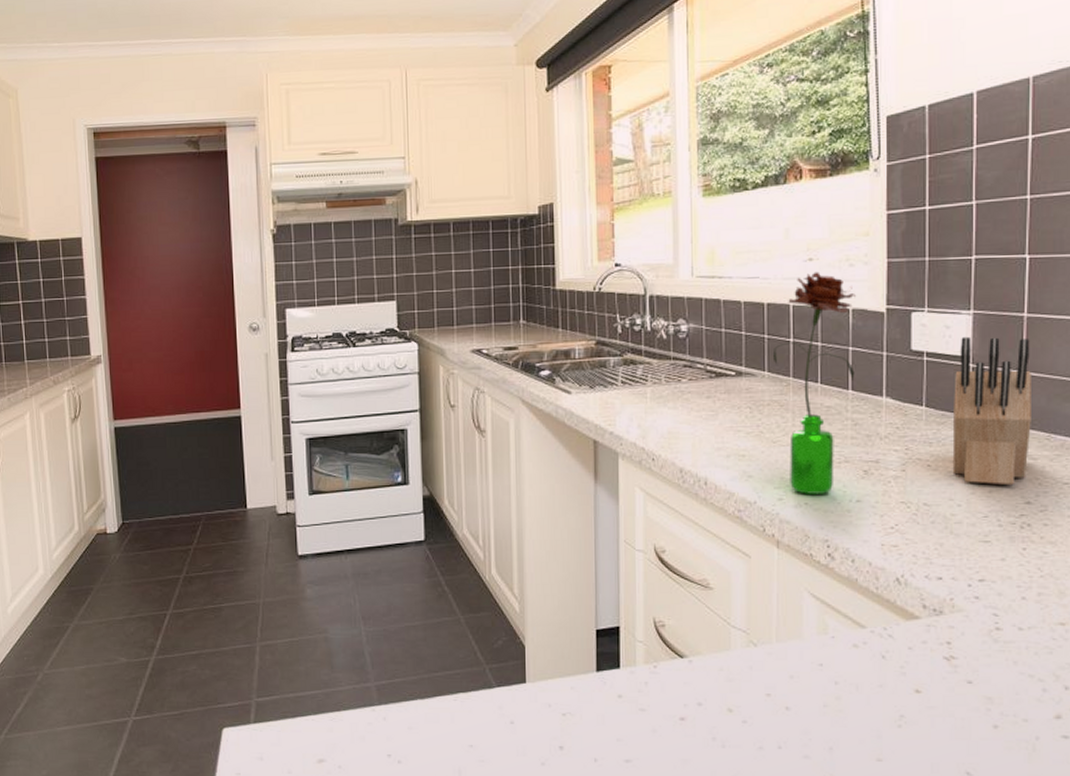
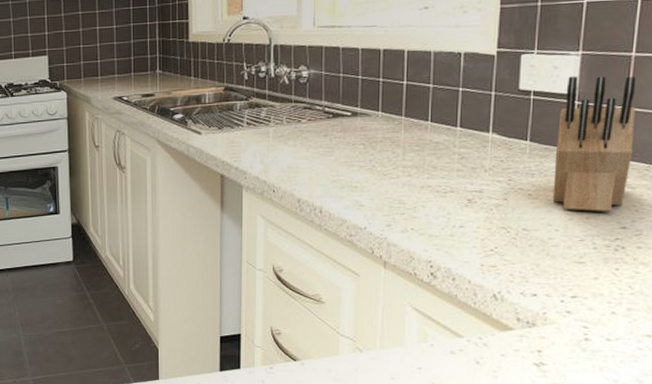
flower: present [774,272,856,494] -> none [387,19,468,221]

